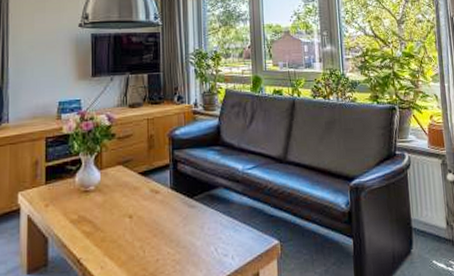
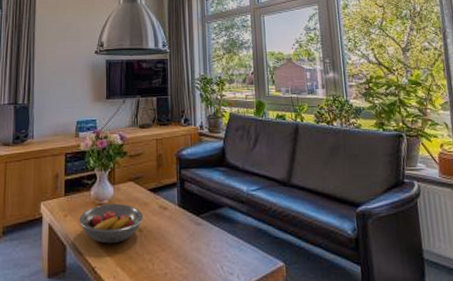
fruit bowl: none [62,189,134,233] -> present [79,203,144,244]

